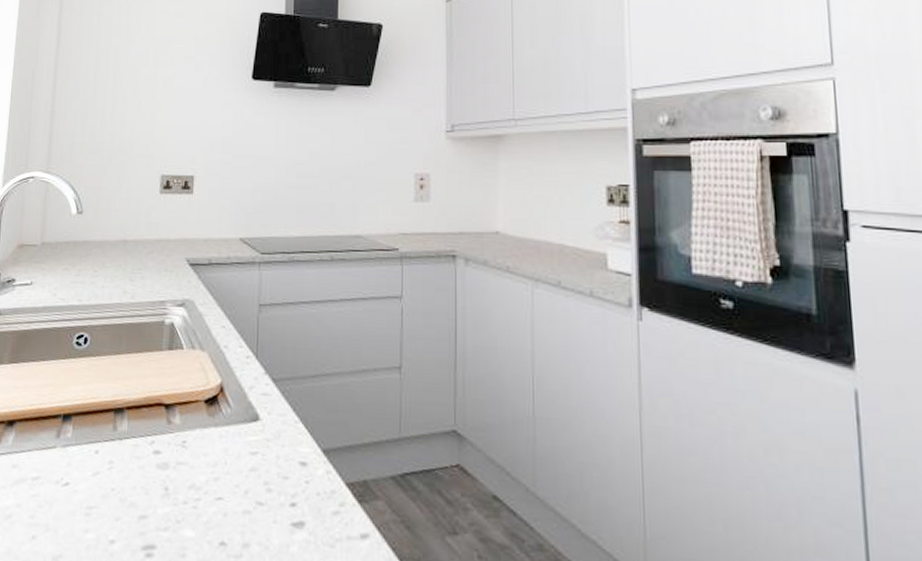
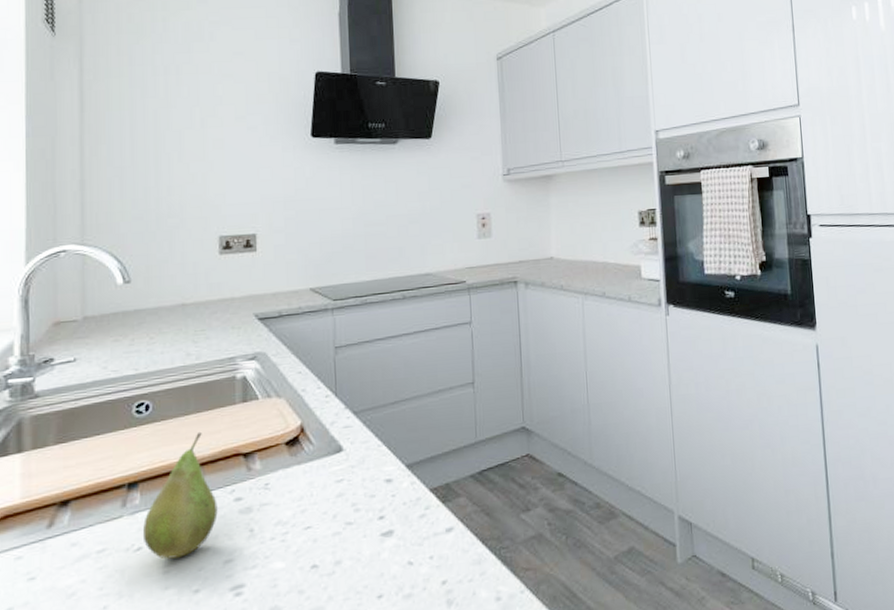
fruit: none [70,373,138,502] -> present [142,431,218,559]

